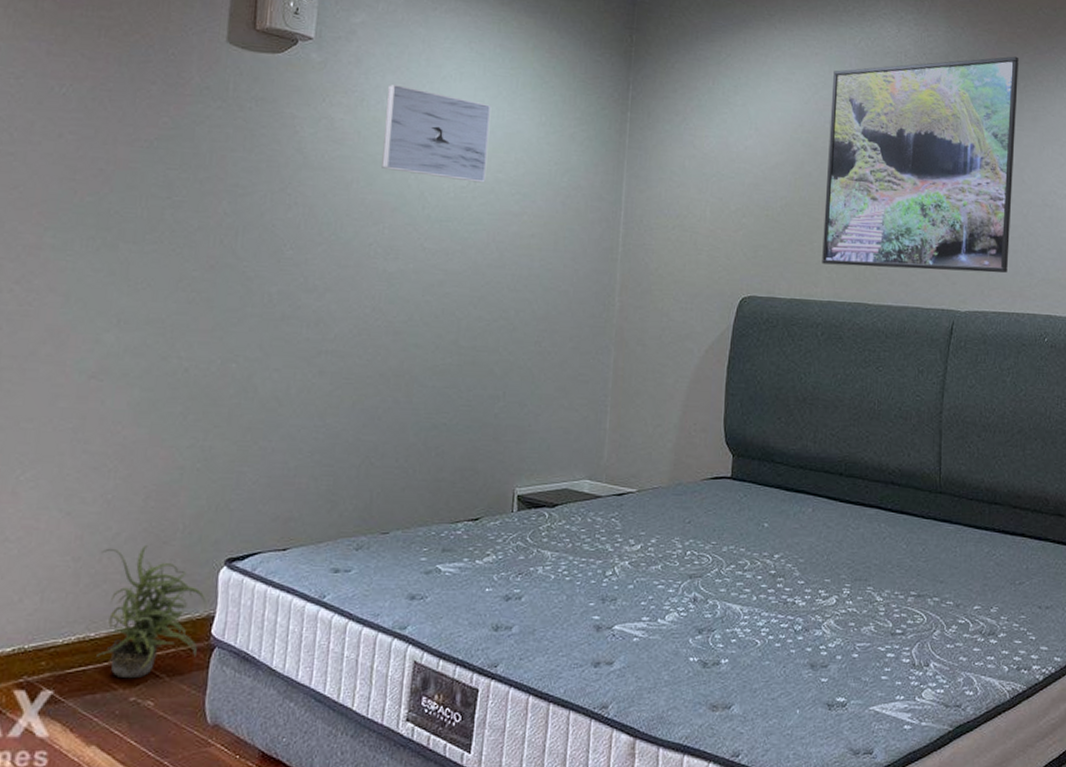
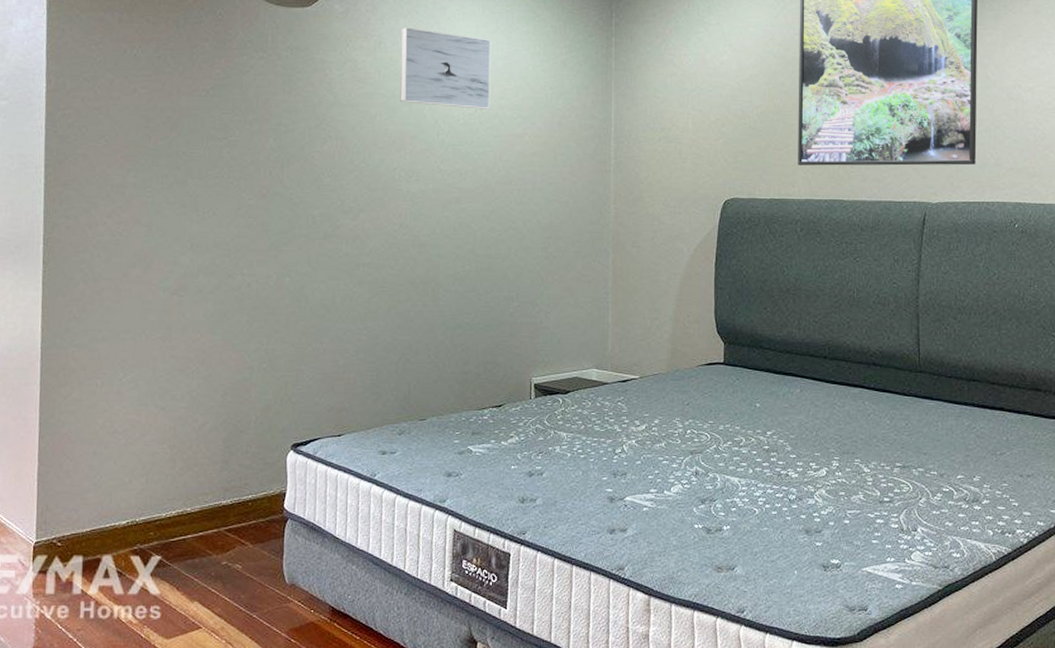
potted plant: present [96,544,207,679] -> none [191,433,278,546]

